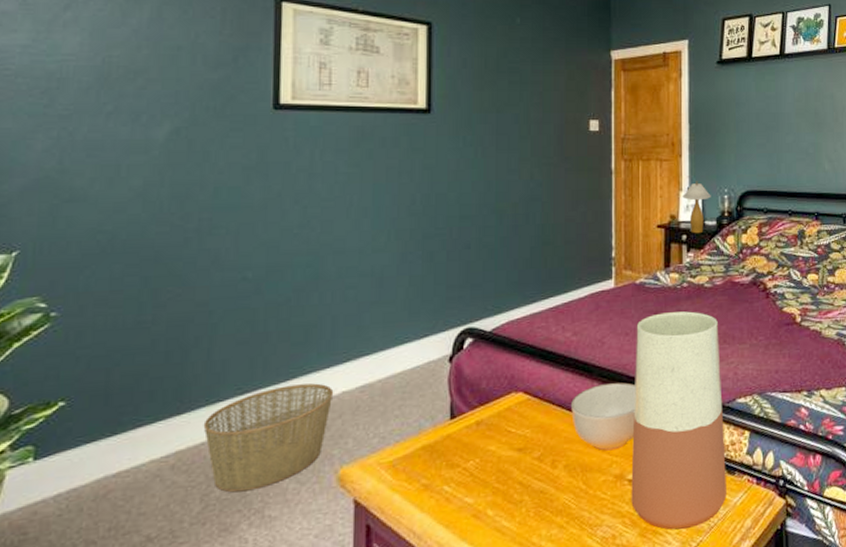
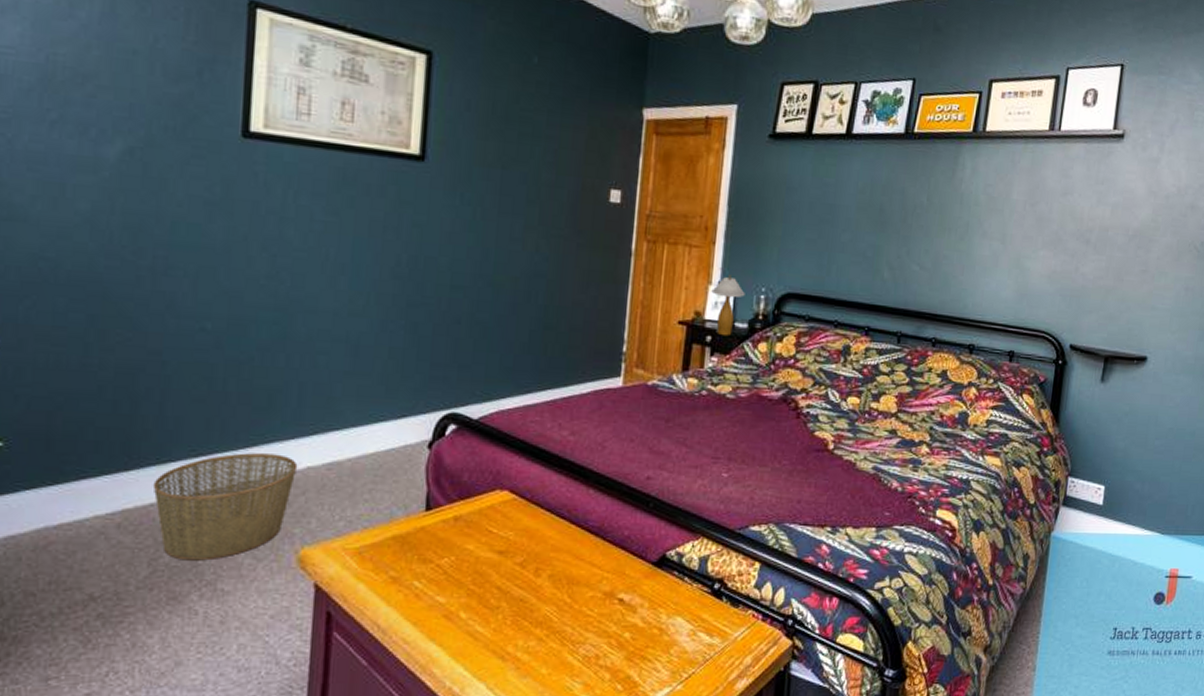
bowl: present [571,382,636,451] -> none [561,492,637,565]
vase: present [631,311,726,530] -> none [619,421,738,658]

